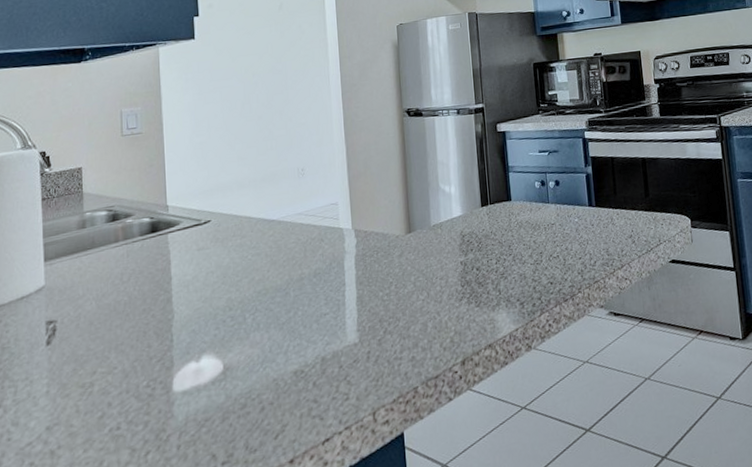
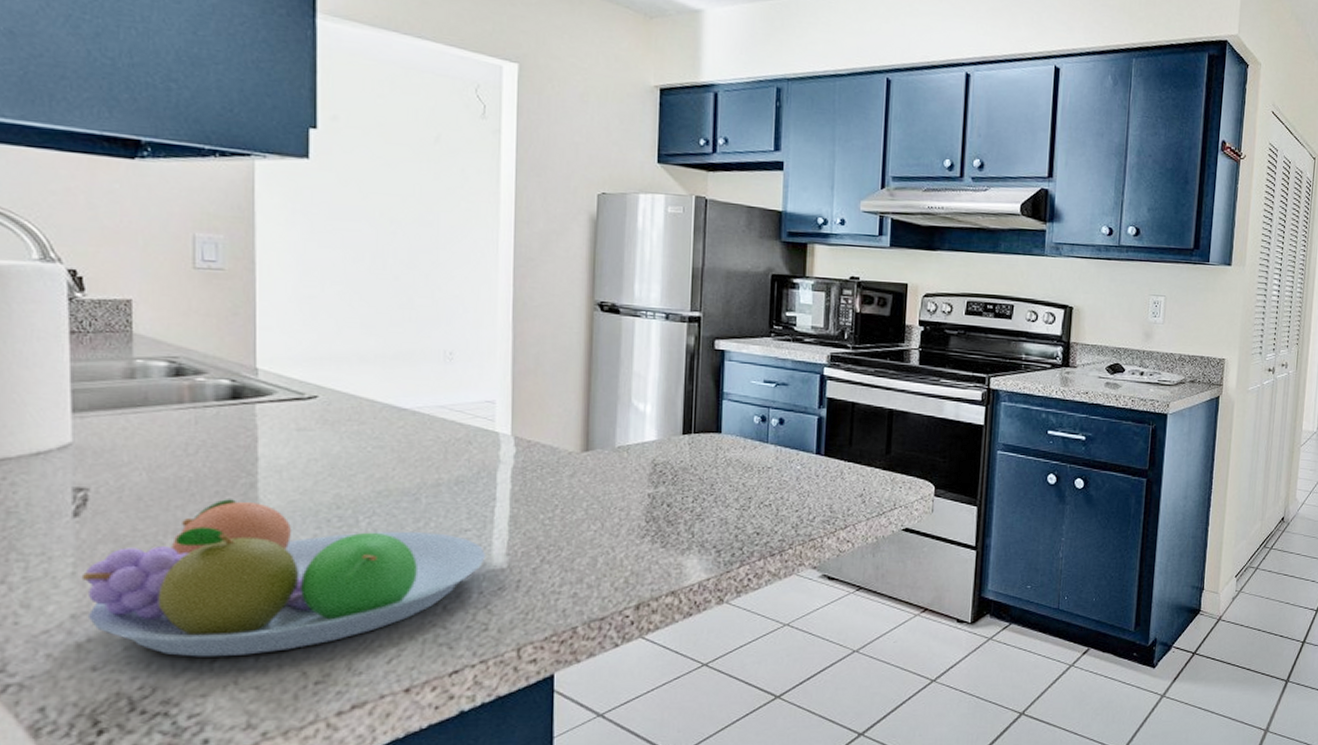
fruit bowl: none [53,314,342,453] -> present [81,499,487,657]

